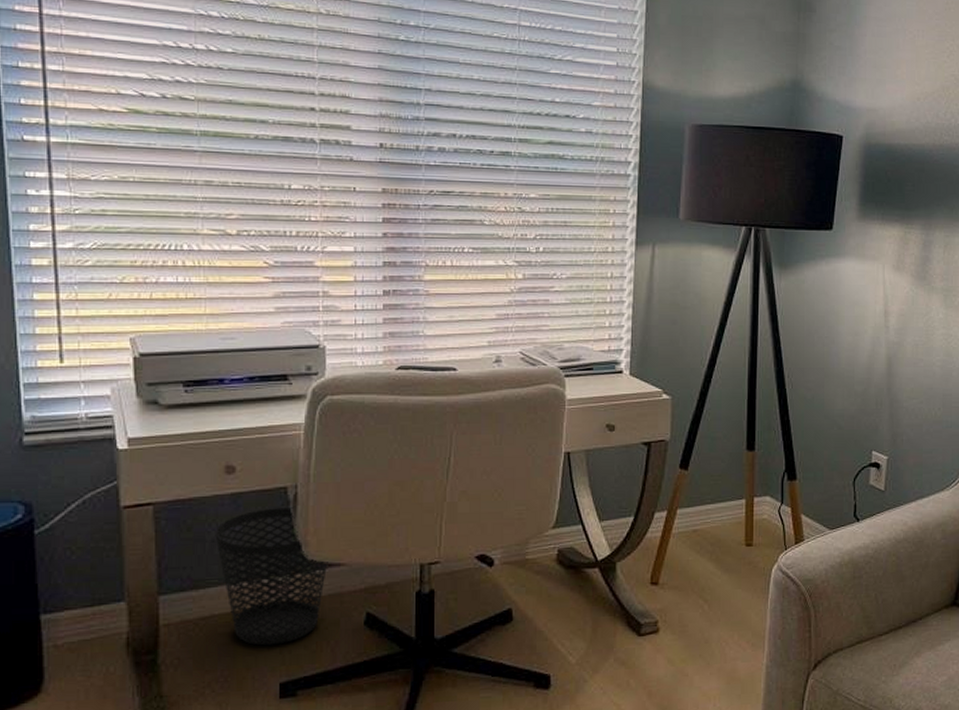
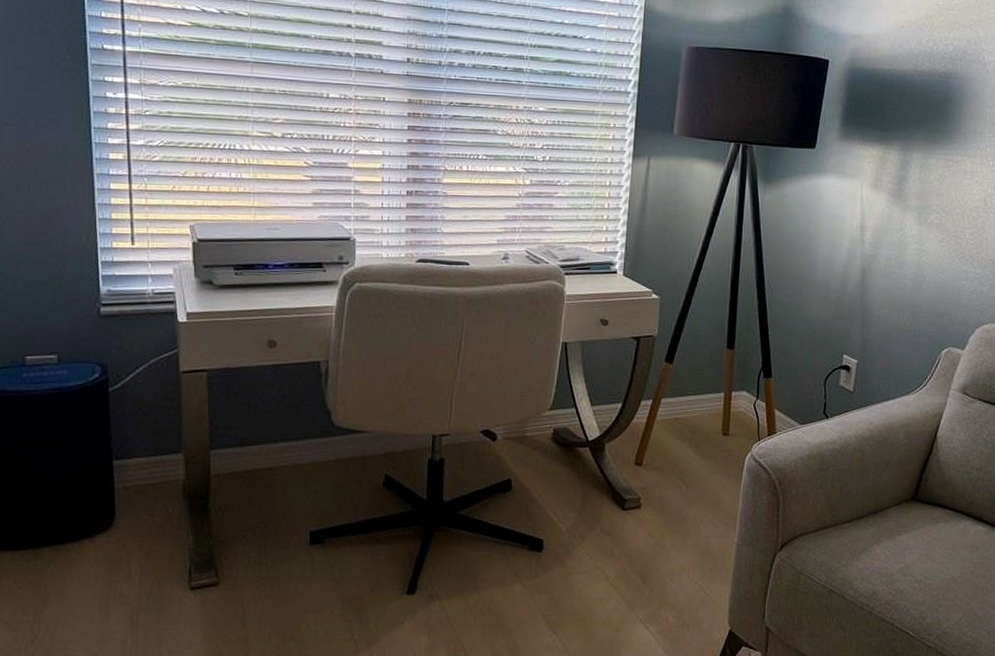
wastebasket: present [215,507,328,646] -> none [258,379,354,498]

